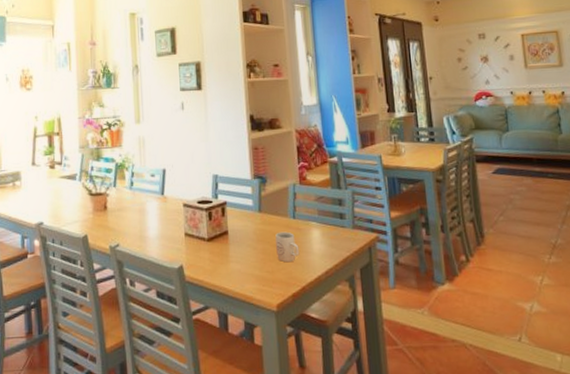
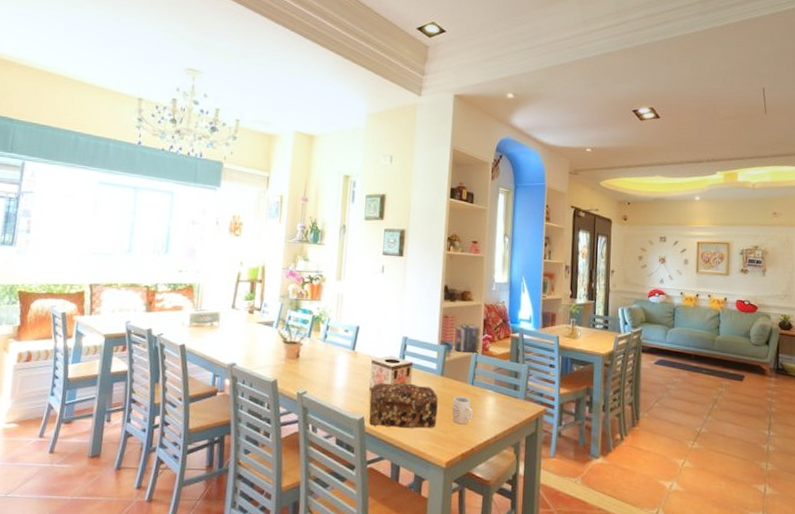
bread loaf: none [186,224,261,273] -> present [369,383,438,429]
books: none [267,153,295,184] -> present [454,324,479,353]

